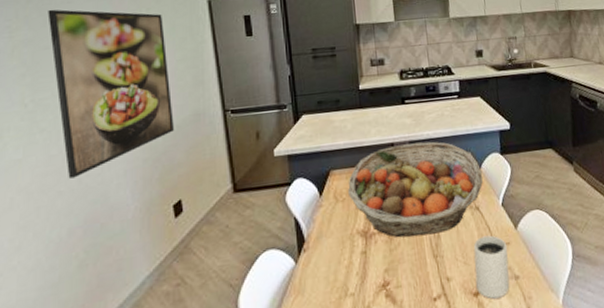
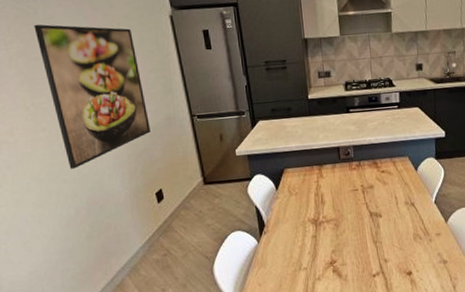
fruit basket: present [348,141,483,238] -> none [300,146,419,226]
mug: present [473,235,510,299] -> none [408,227,439,278]

